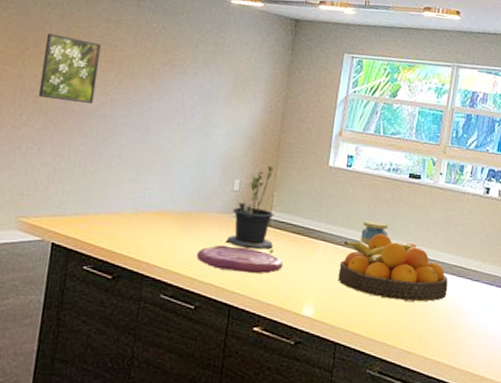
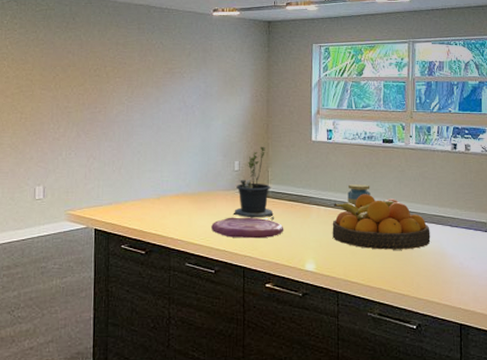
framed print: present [38,33,101,104] -> none [70,60,114,112]

